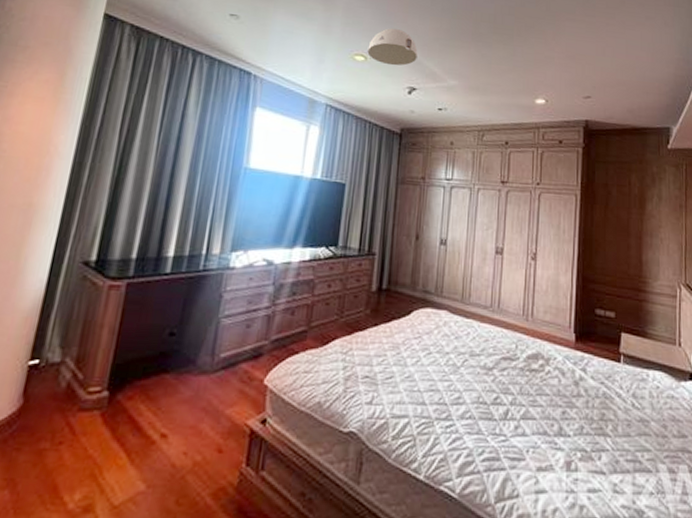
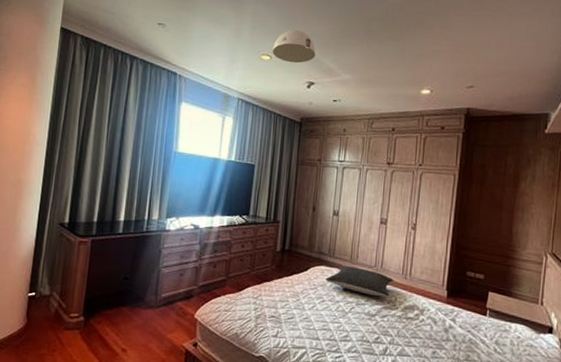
pillow: none [432,306,514,344] -> present [325,265,394,297]

